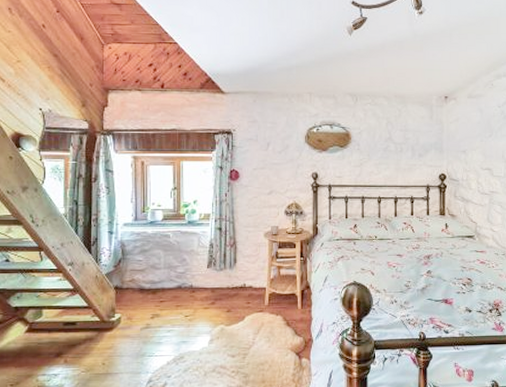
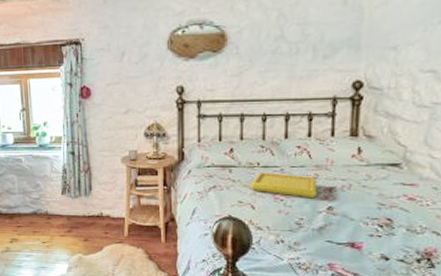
serving tray: none [370,243,419,265] -> present [249,172,317,199]

